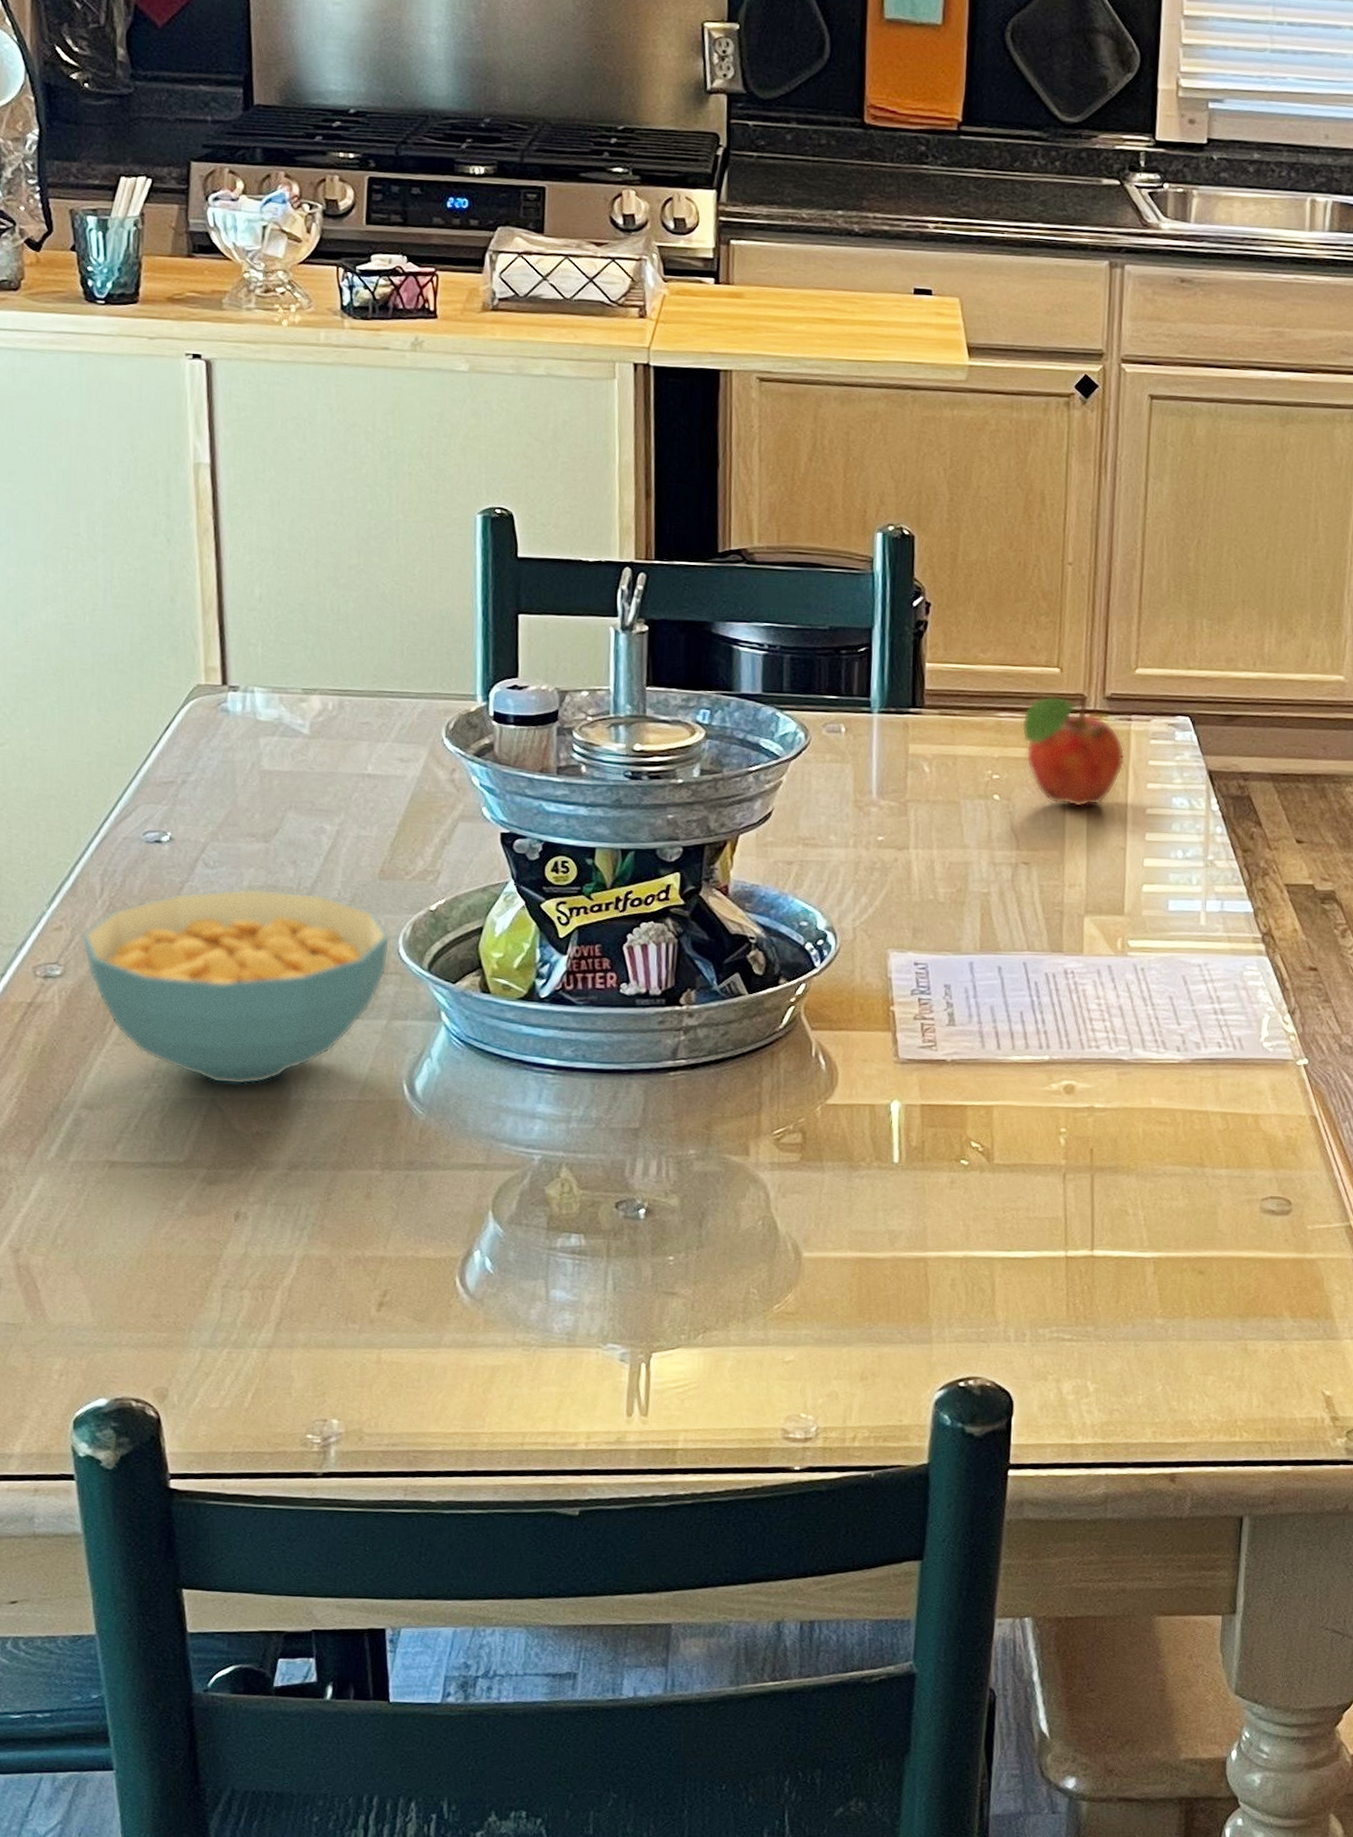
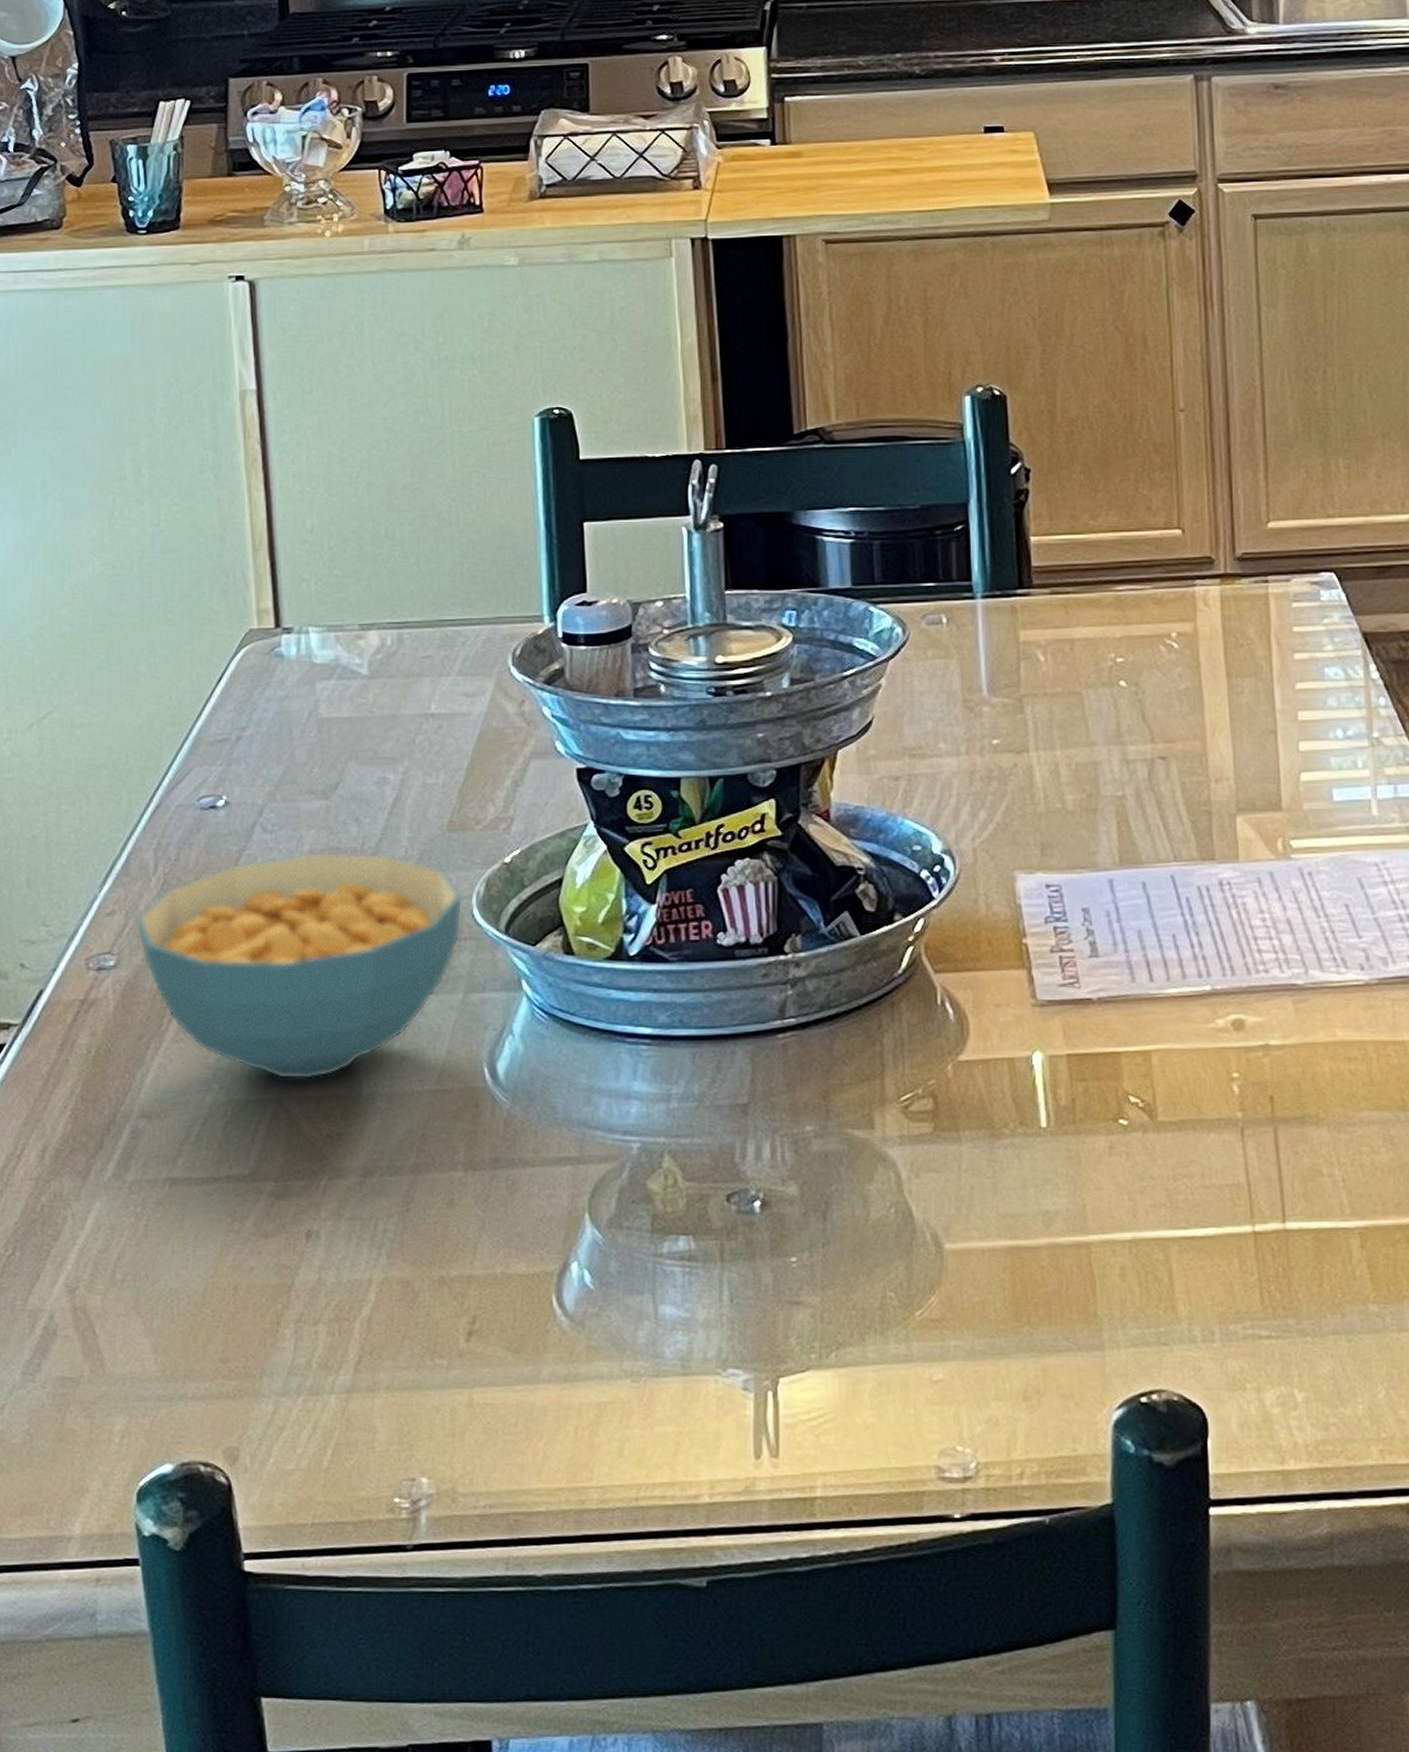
fruit: present [1021,695,1125,808] -> none [1143,558,1265,688]

